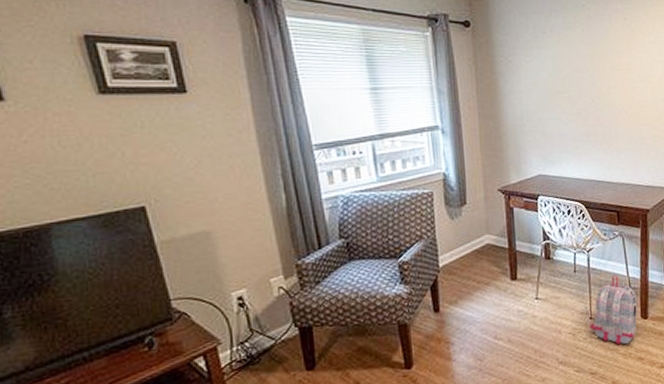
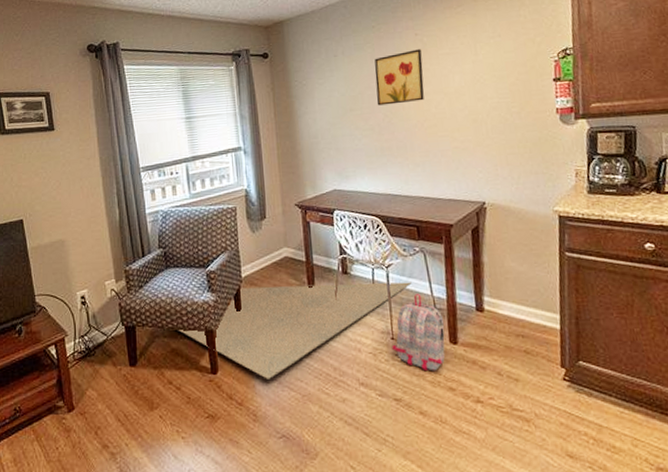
rug: none [365,264,610,368] -> present [178,282,412,379]
wall art: none [583,34,630,90] -> present [374,49,424,106]

